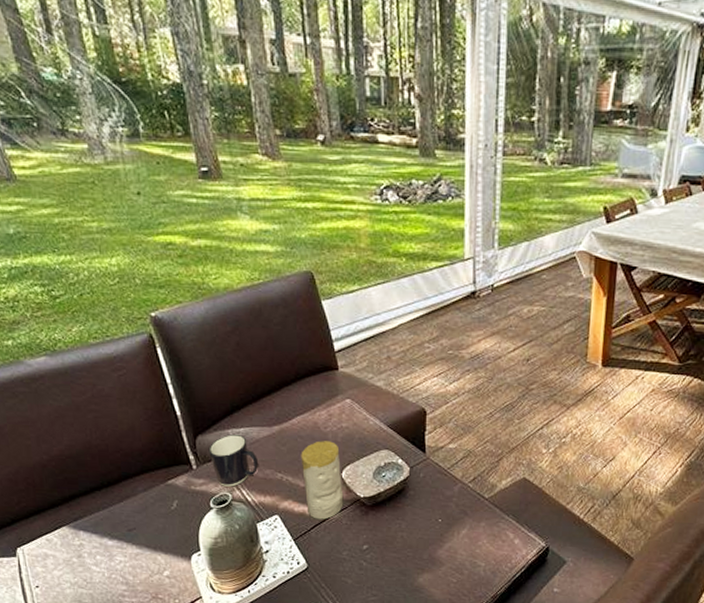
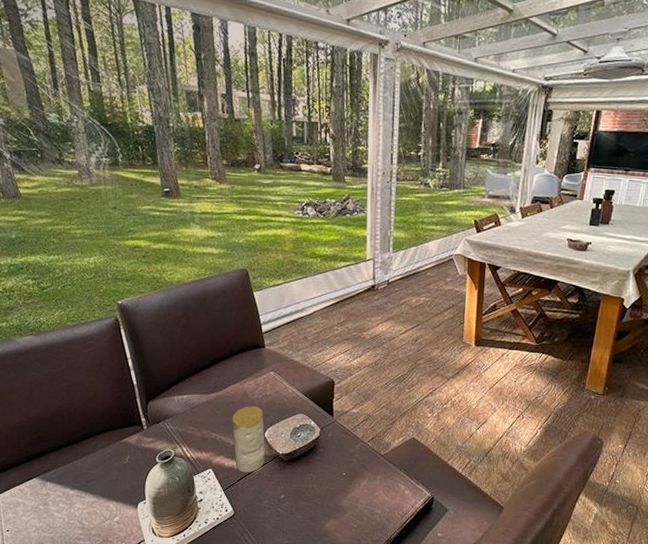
mug: present [208,434,259,487] -> none [157,400,198,445]

